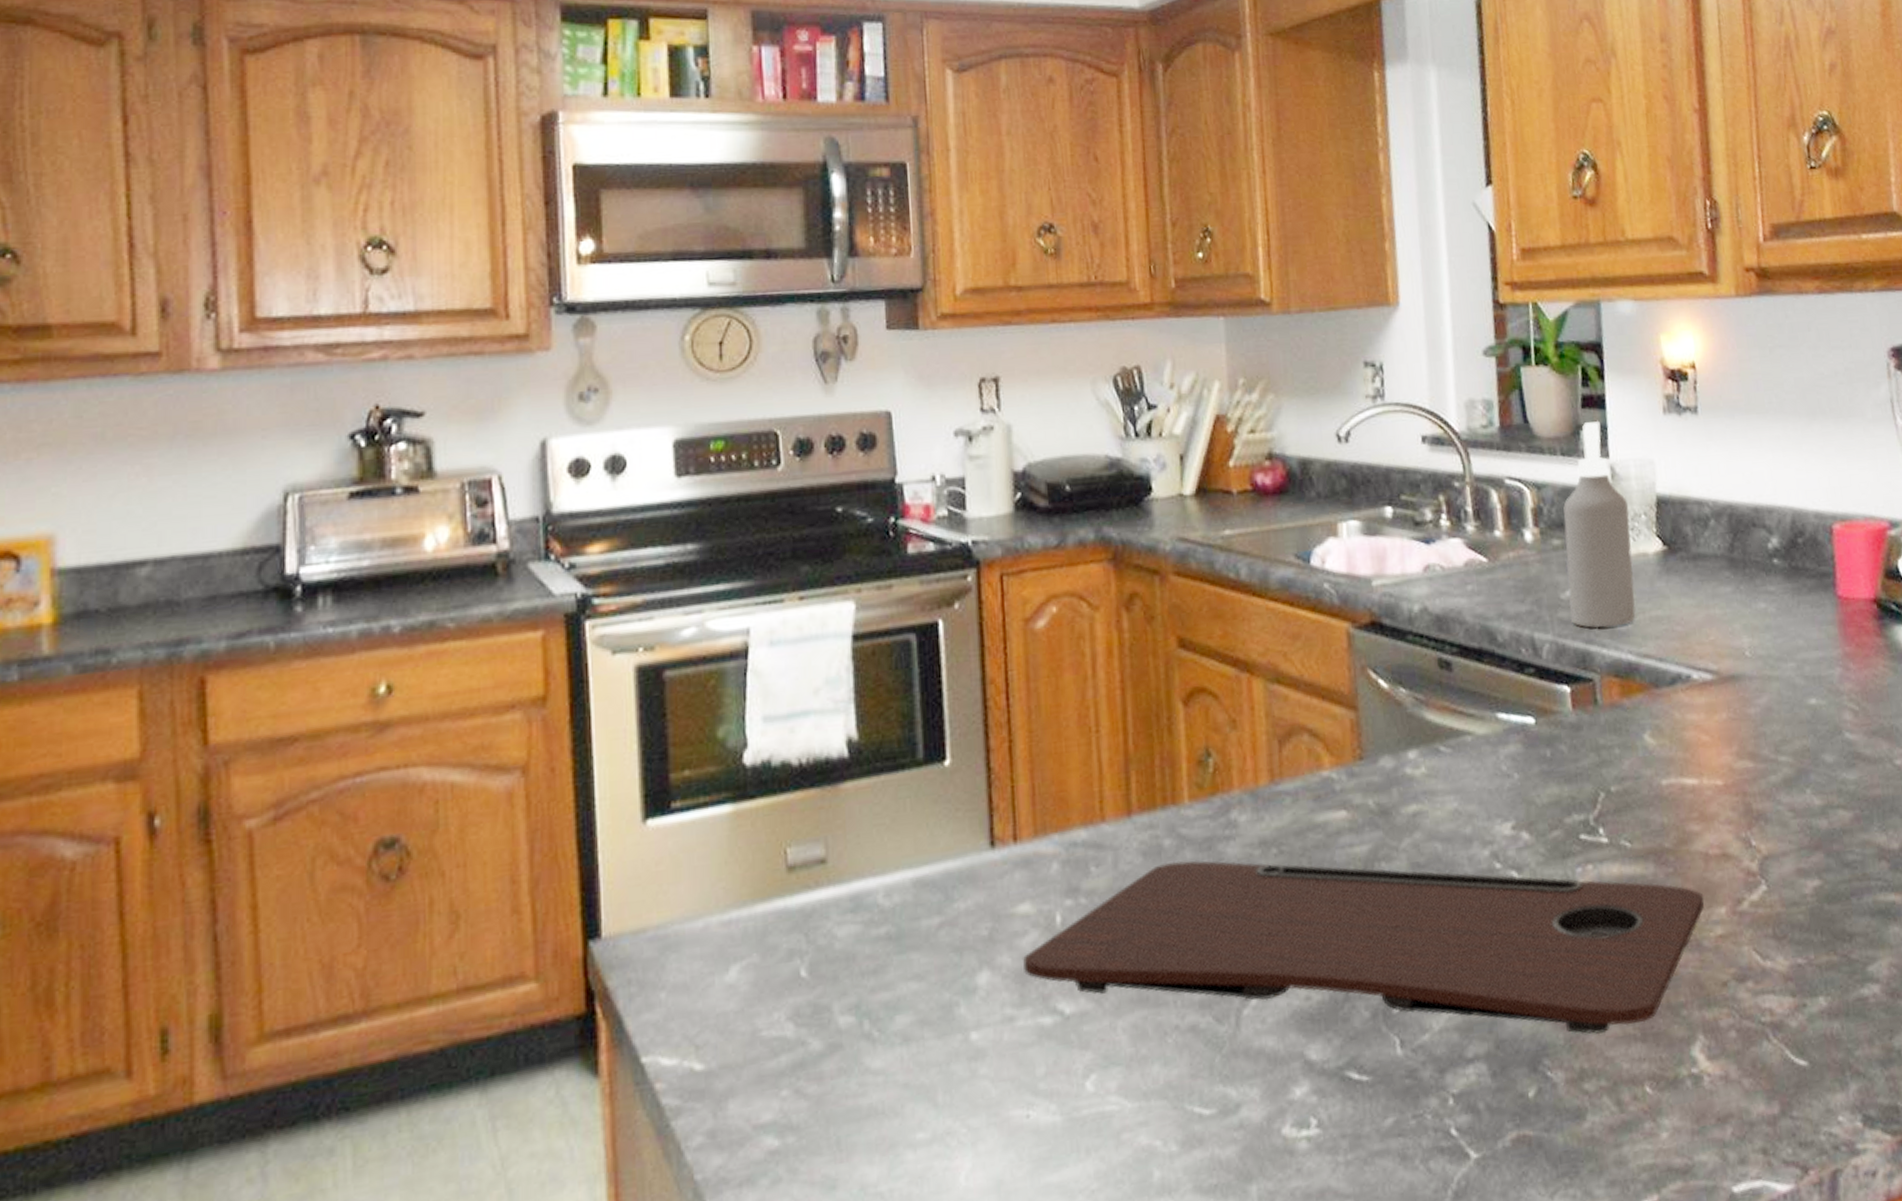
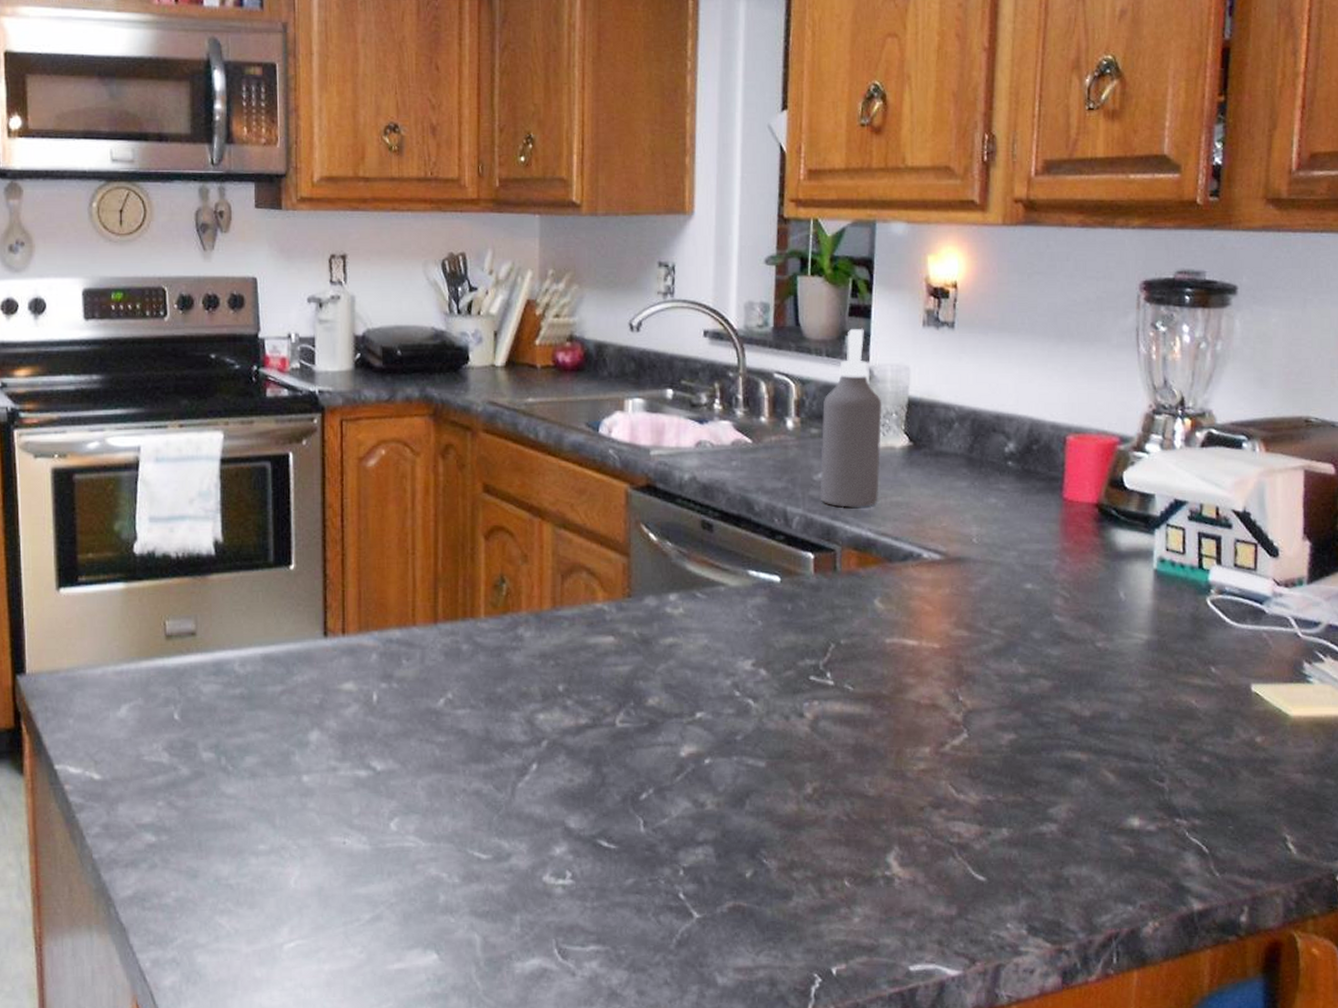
cutting board: present [1022,860,1705,1035] -> none [345,662,912,836]

